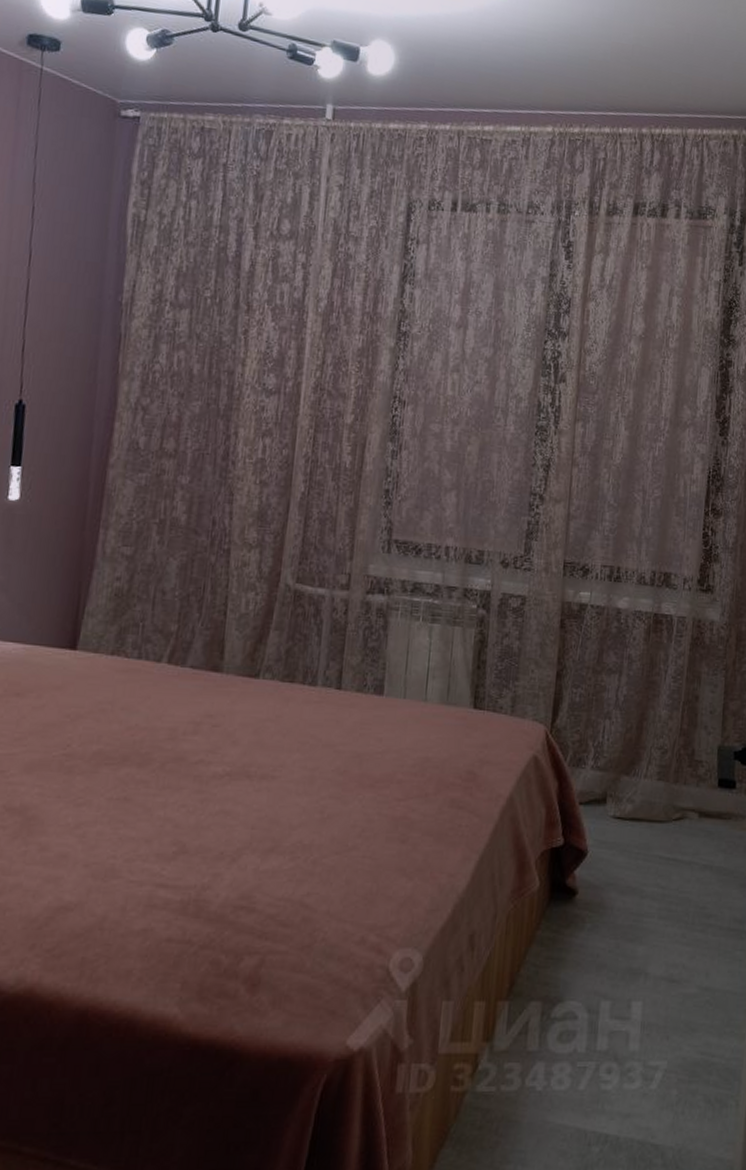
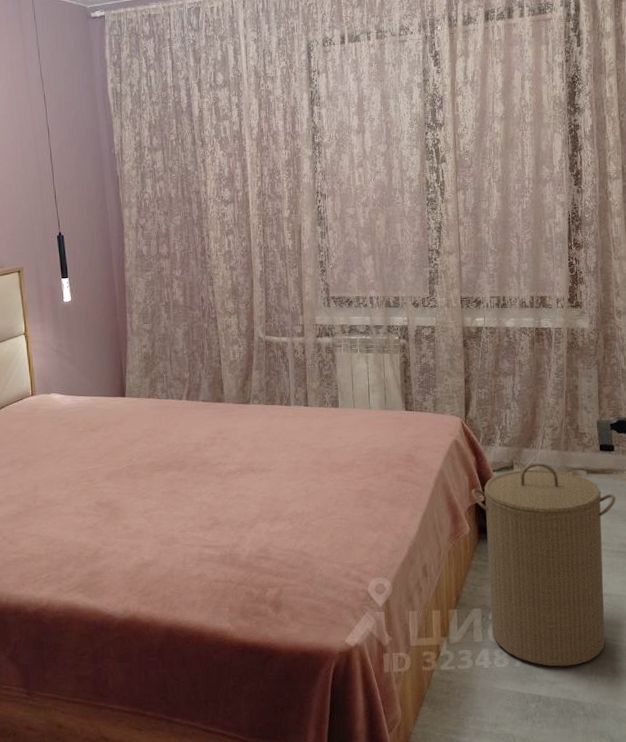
laundry hamper: none [548,797,732,1092] -> present [472,463,616,667]

